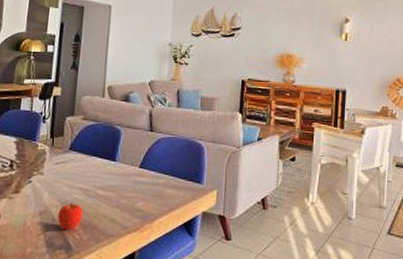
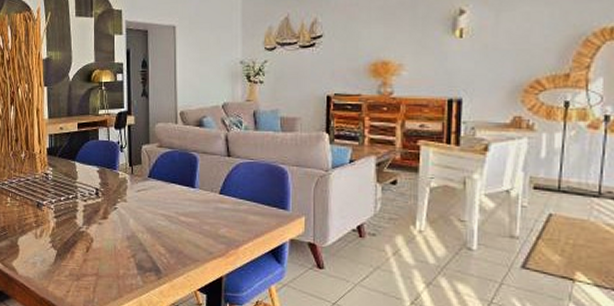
fruit: present [57,202,84,231] -> none [144,227,168,255]

